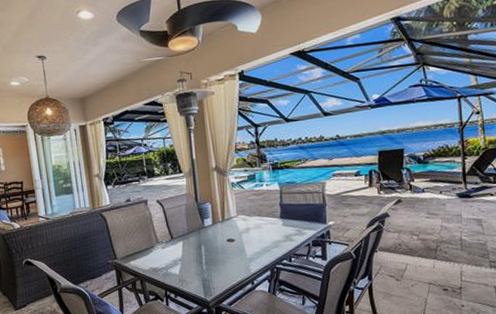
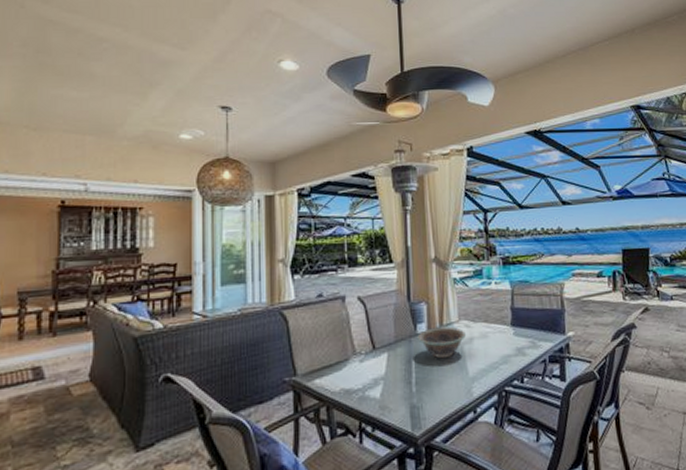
decorative bowl: none [205,220,244,245] -> present [417,326,467,359]

